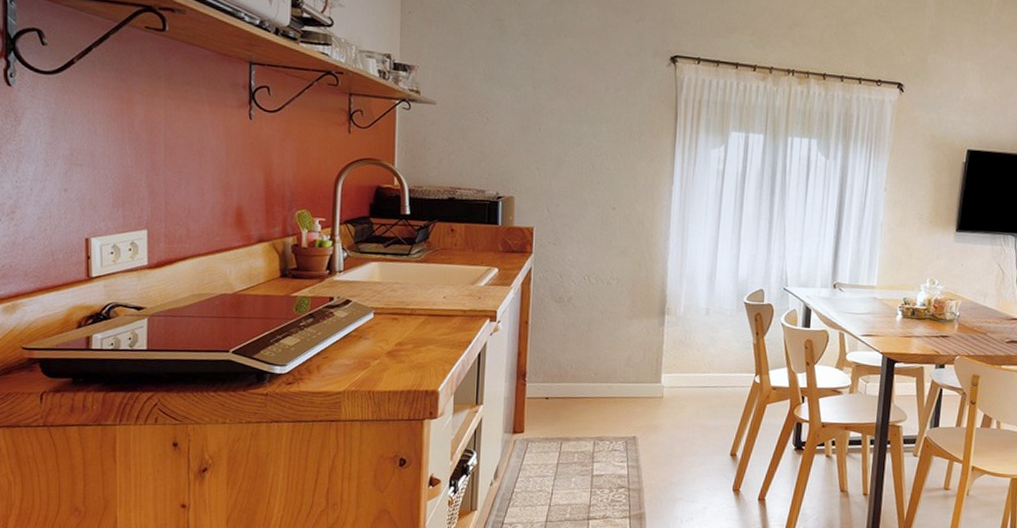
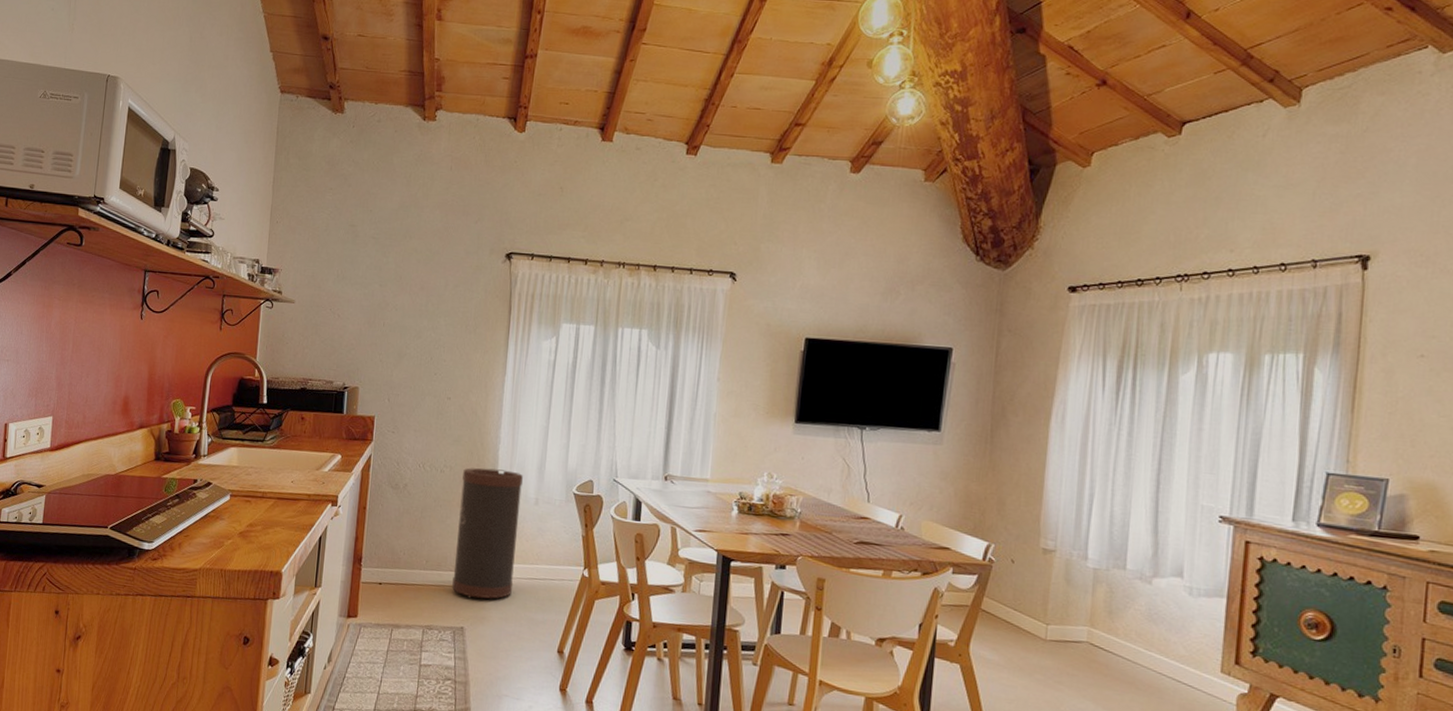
trash can: none [623,279,693,409] -> present [452,467,523,599]

